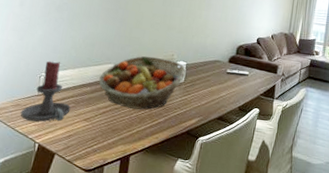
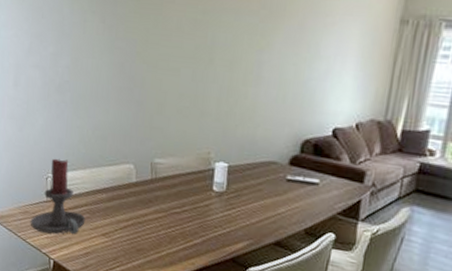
fruit basket: present [98,55,186,110] -> none [116,153,229,226]

